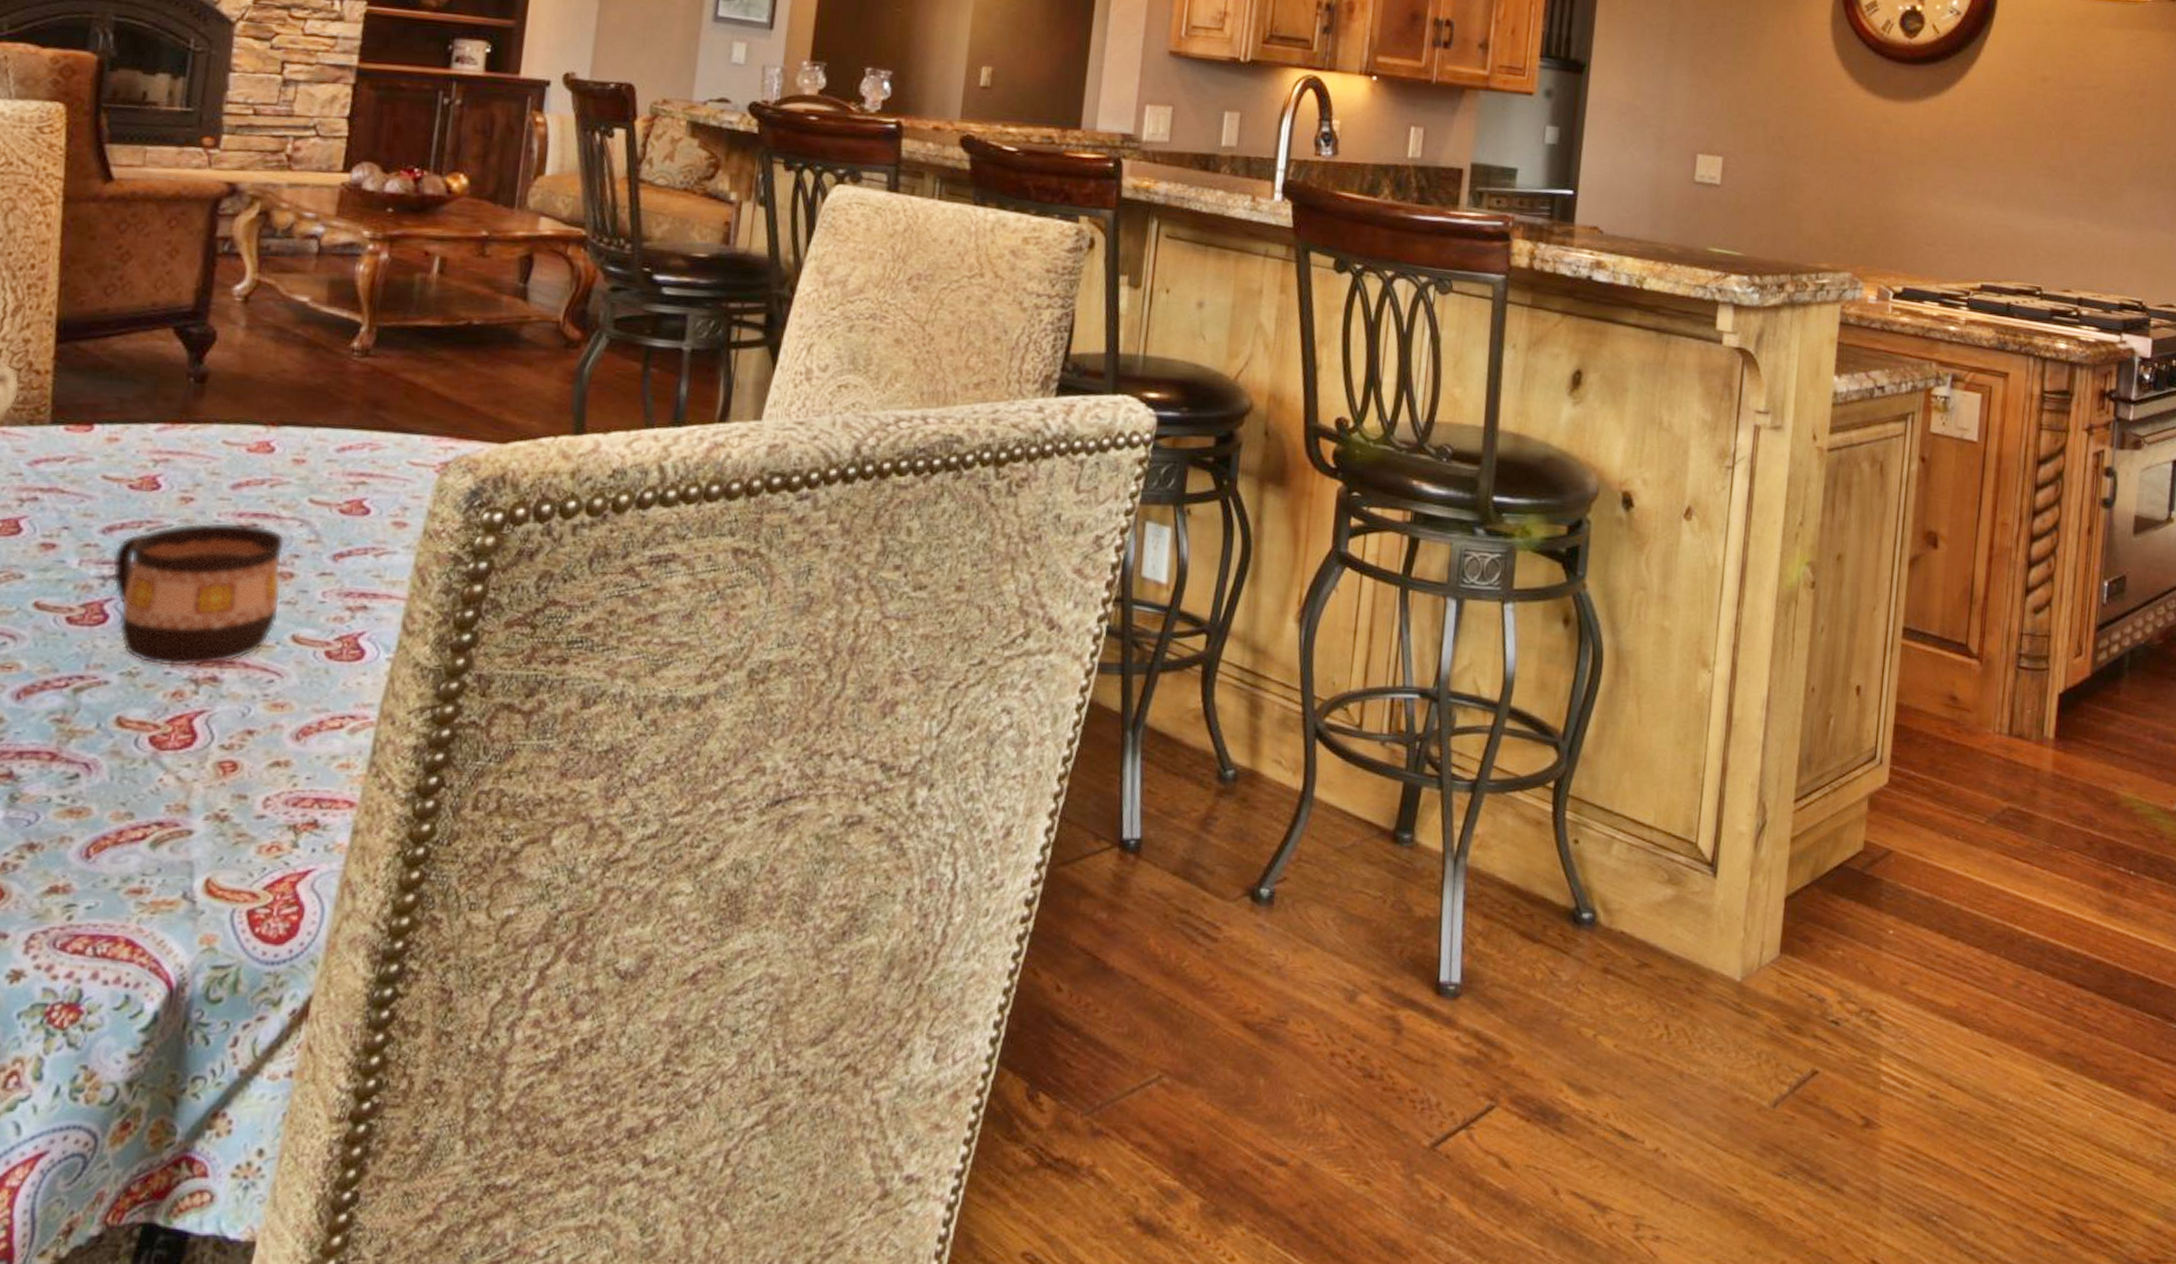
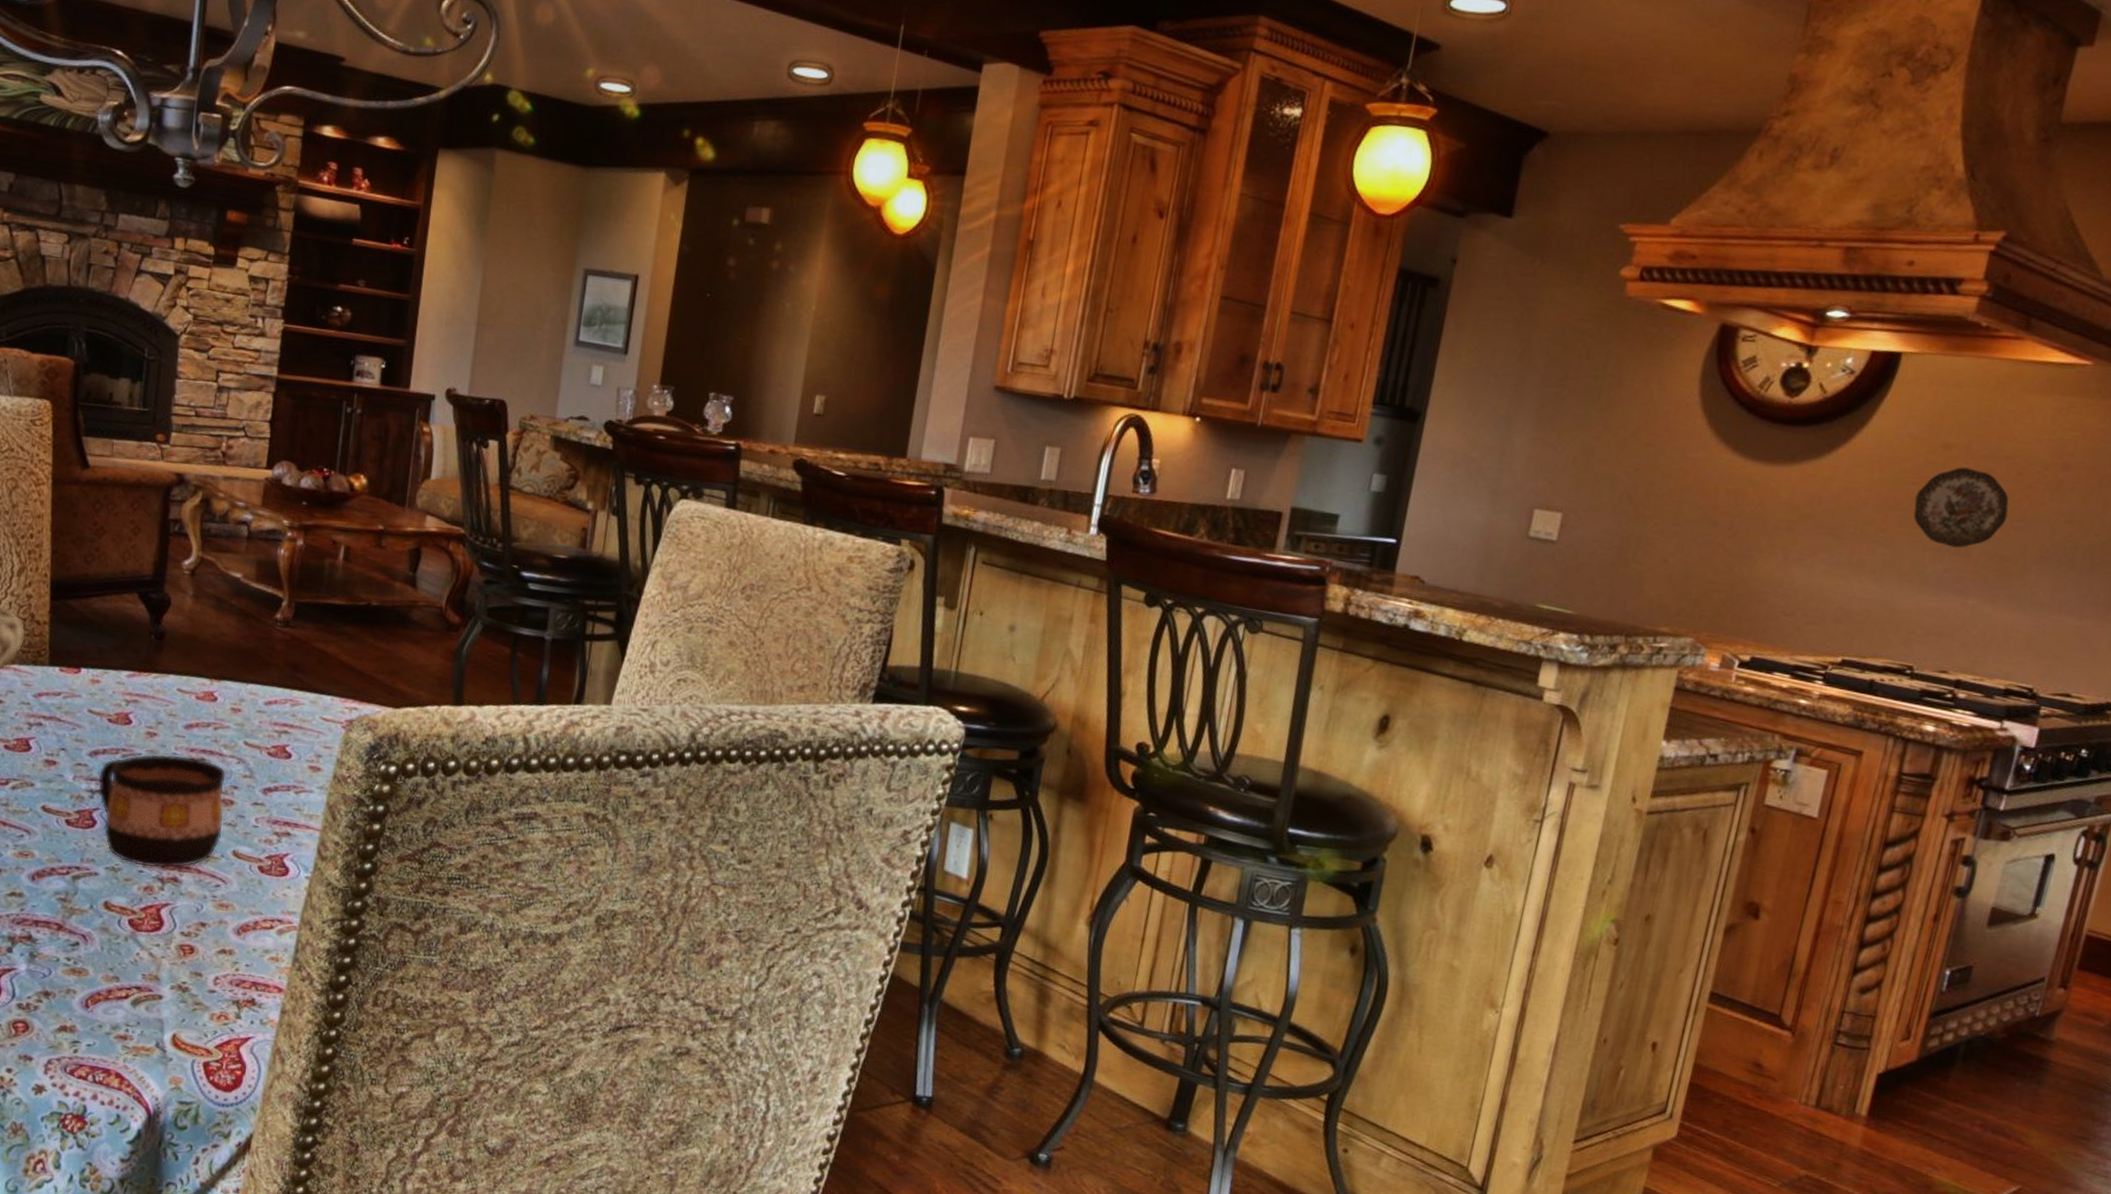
decorative plate: none [2024,97,2102,173] -> present [1913,467,2009,548]

